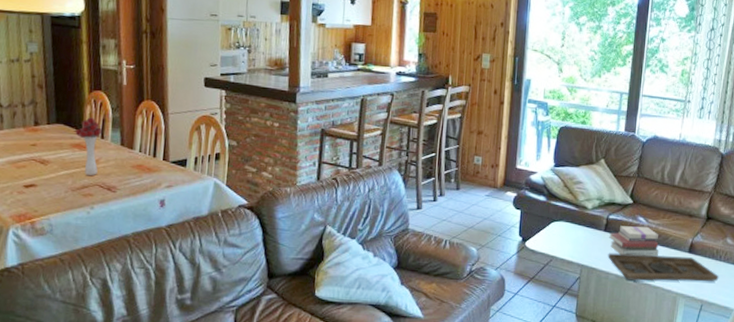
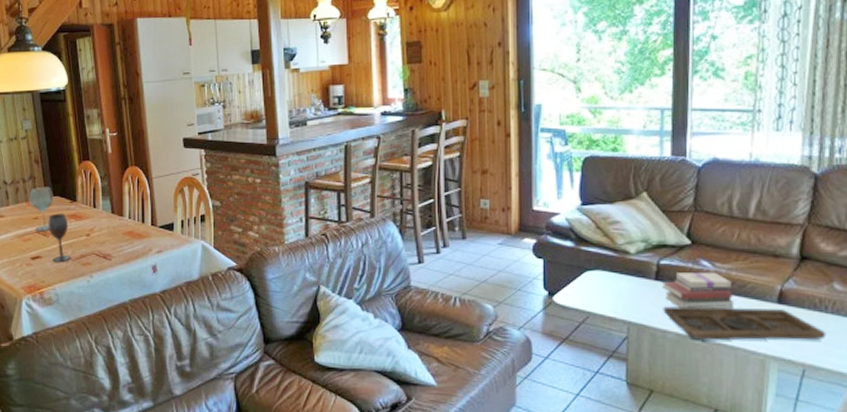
wine glass: none [27,112,58,160] -> present [29,186,54,232]
wine glass: none [46,141,72,193] -> present [47,213,71,263]
flower bouquet: present [75,117,102,177] -> none [70,188,93,246]

